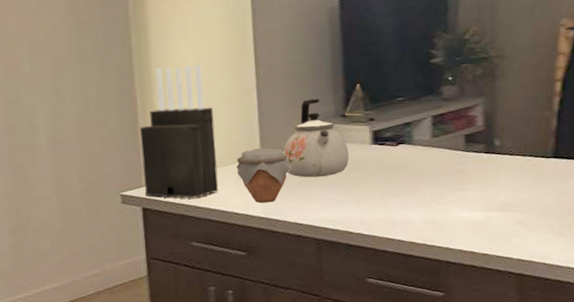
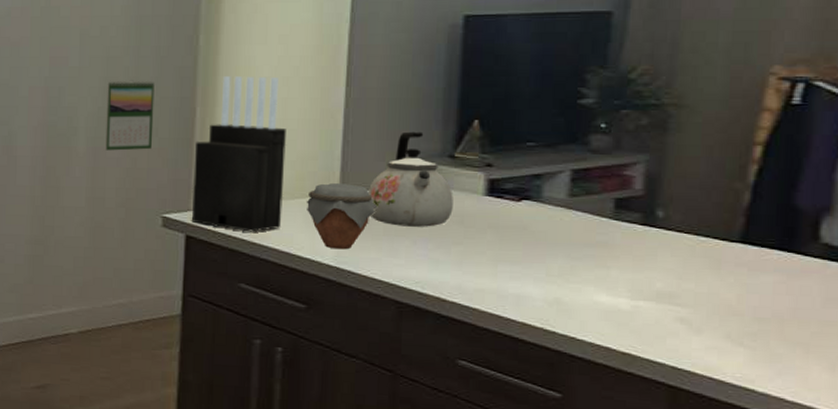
calendar: none [58,78,104,144] -> present [105,80,155,151]

